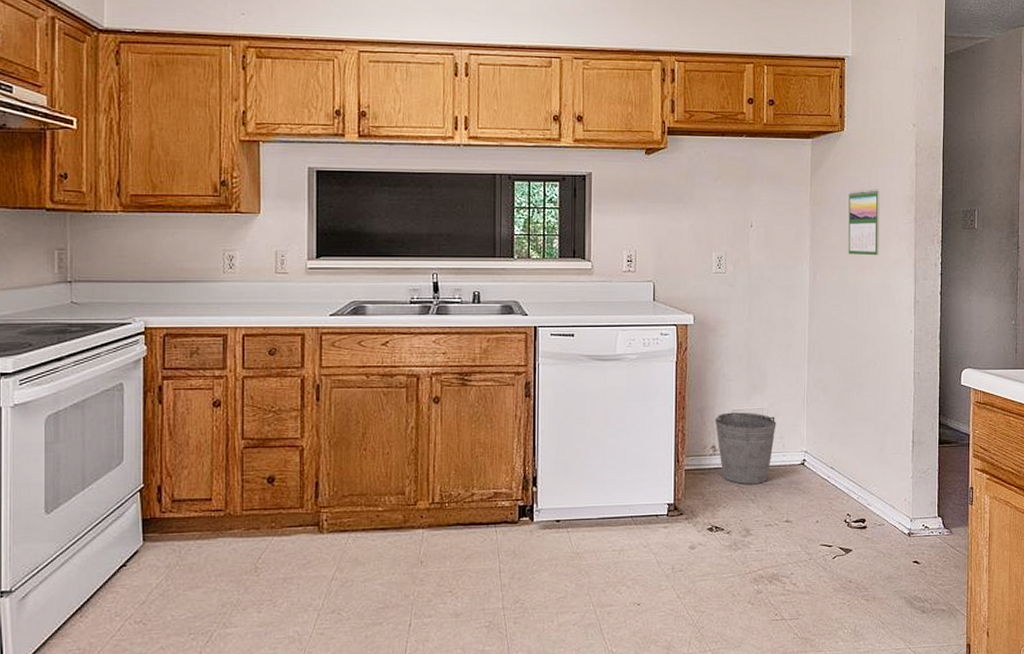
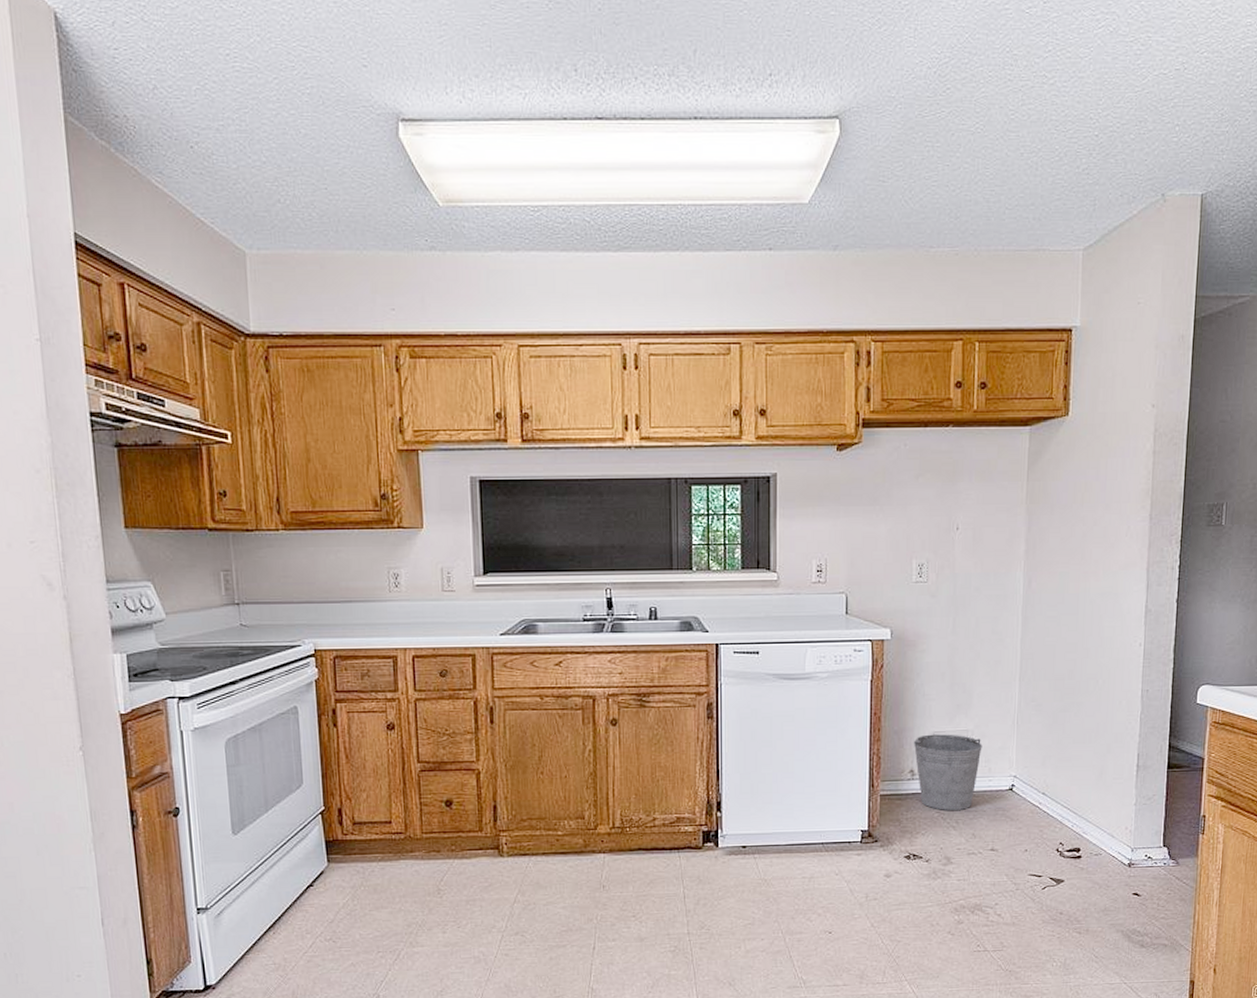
calendar: present [848,189,880,256] -> none [1069,482,1109,560]

